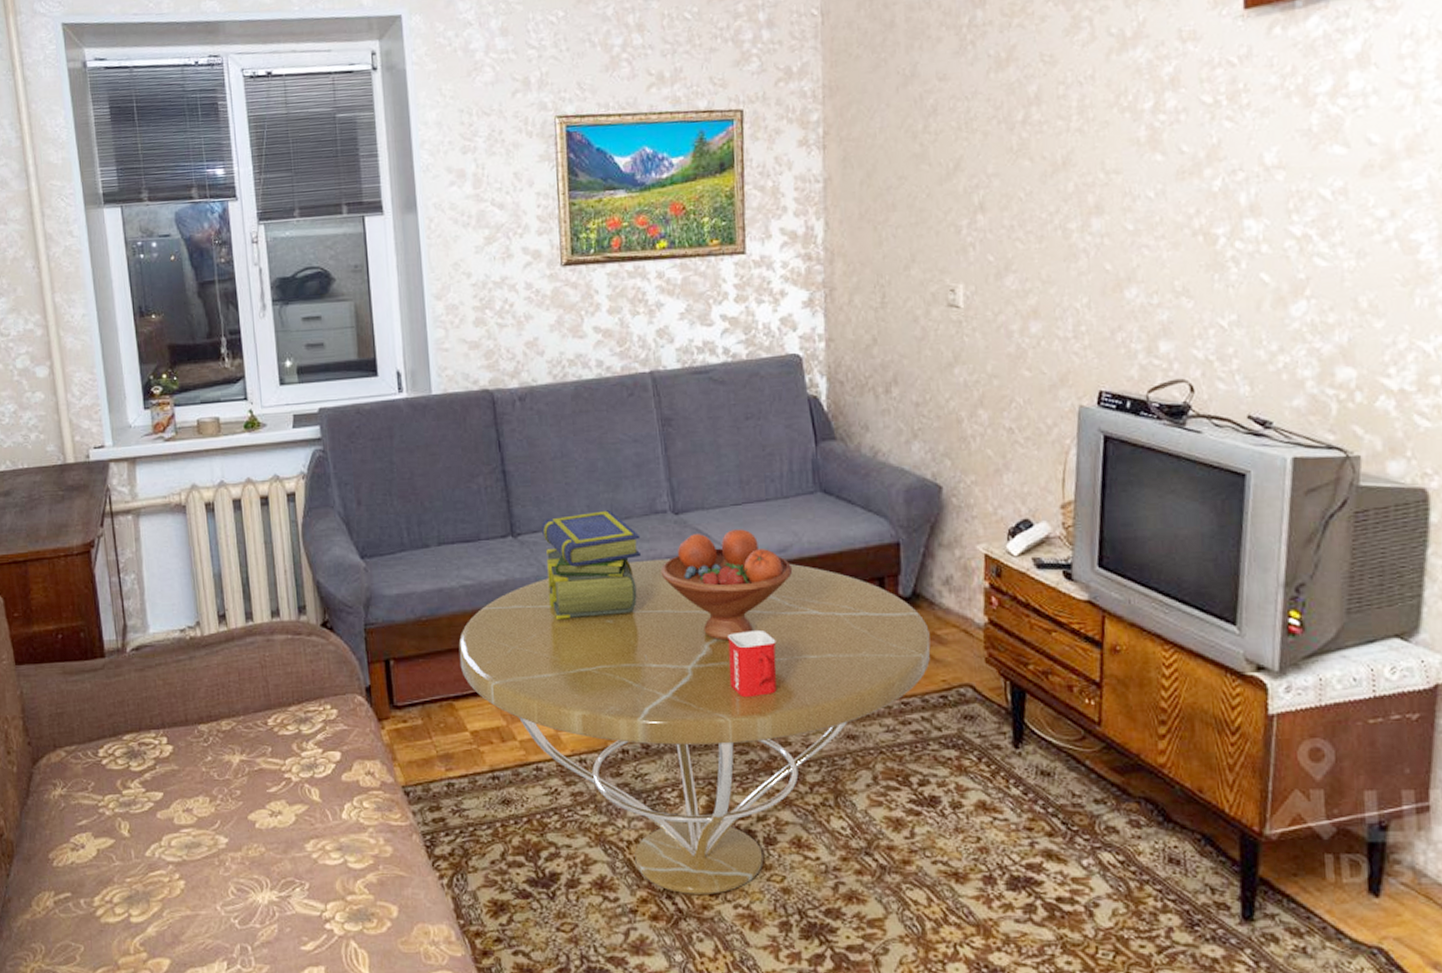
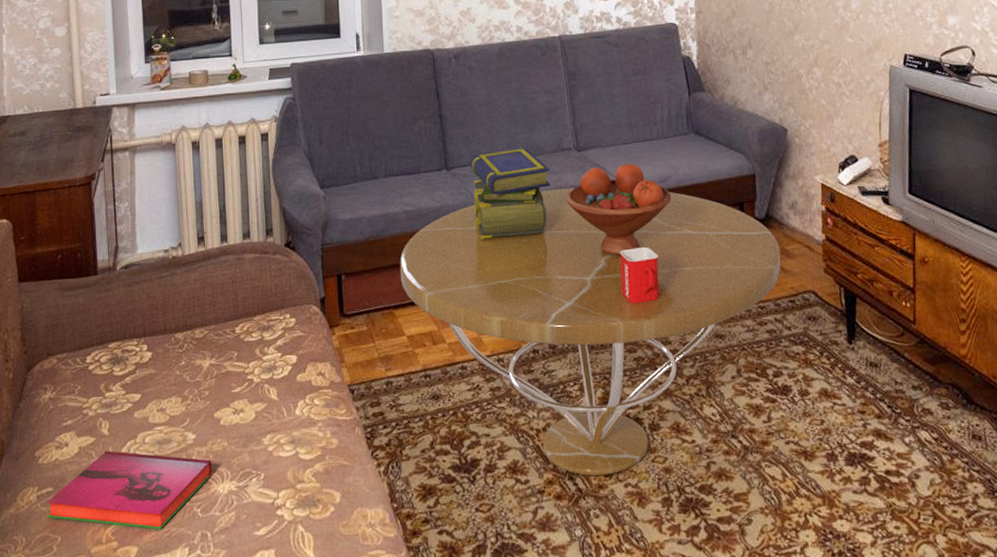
hardback book: none [65,854,250,942] -> present [46,451,213,530]

